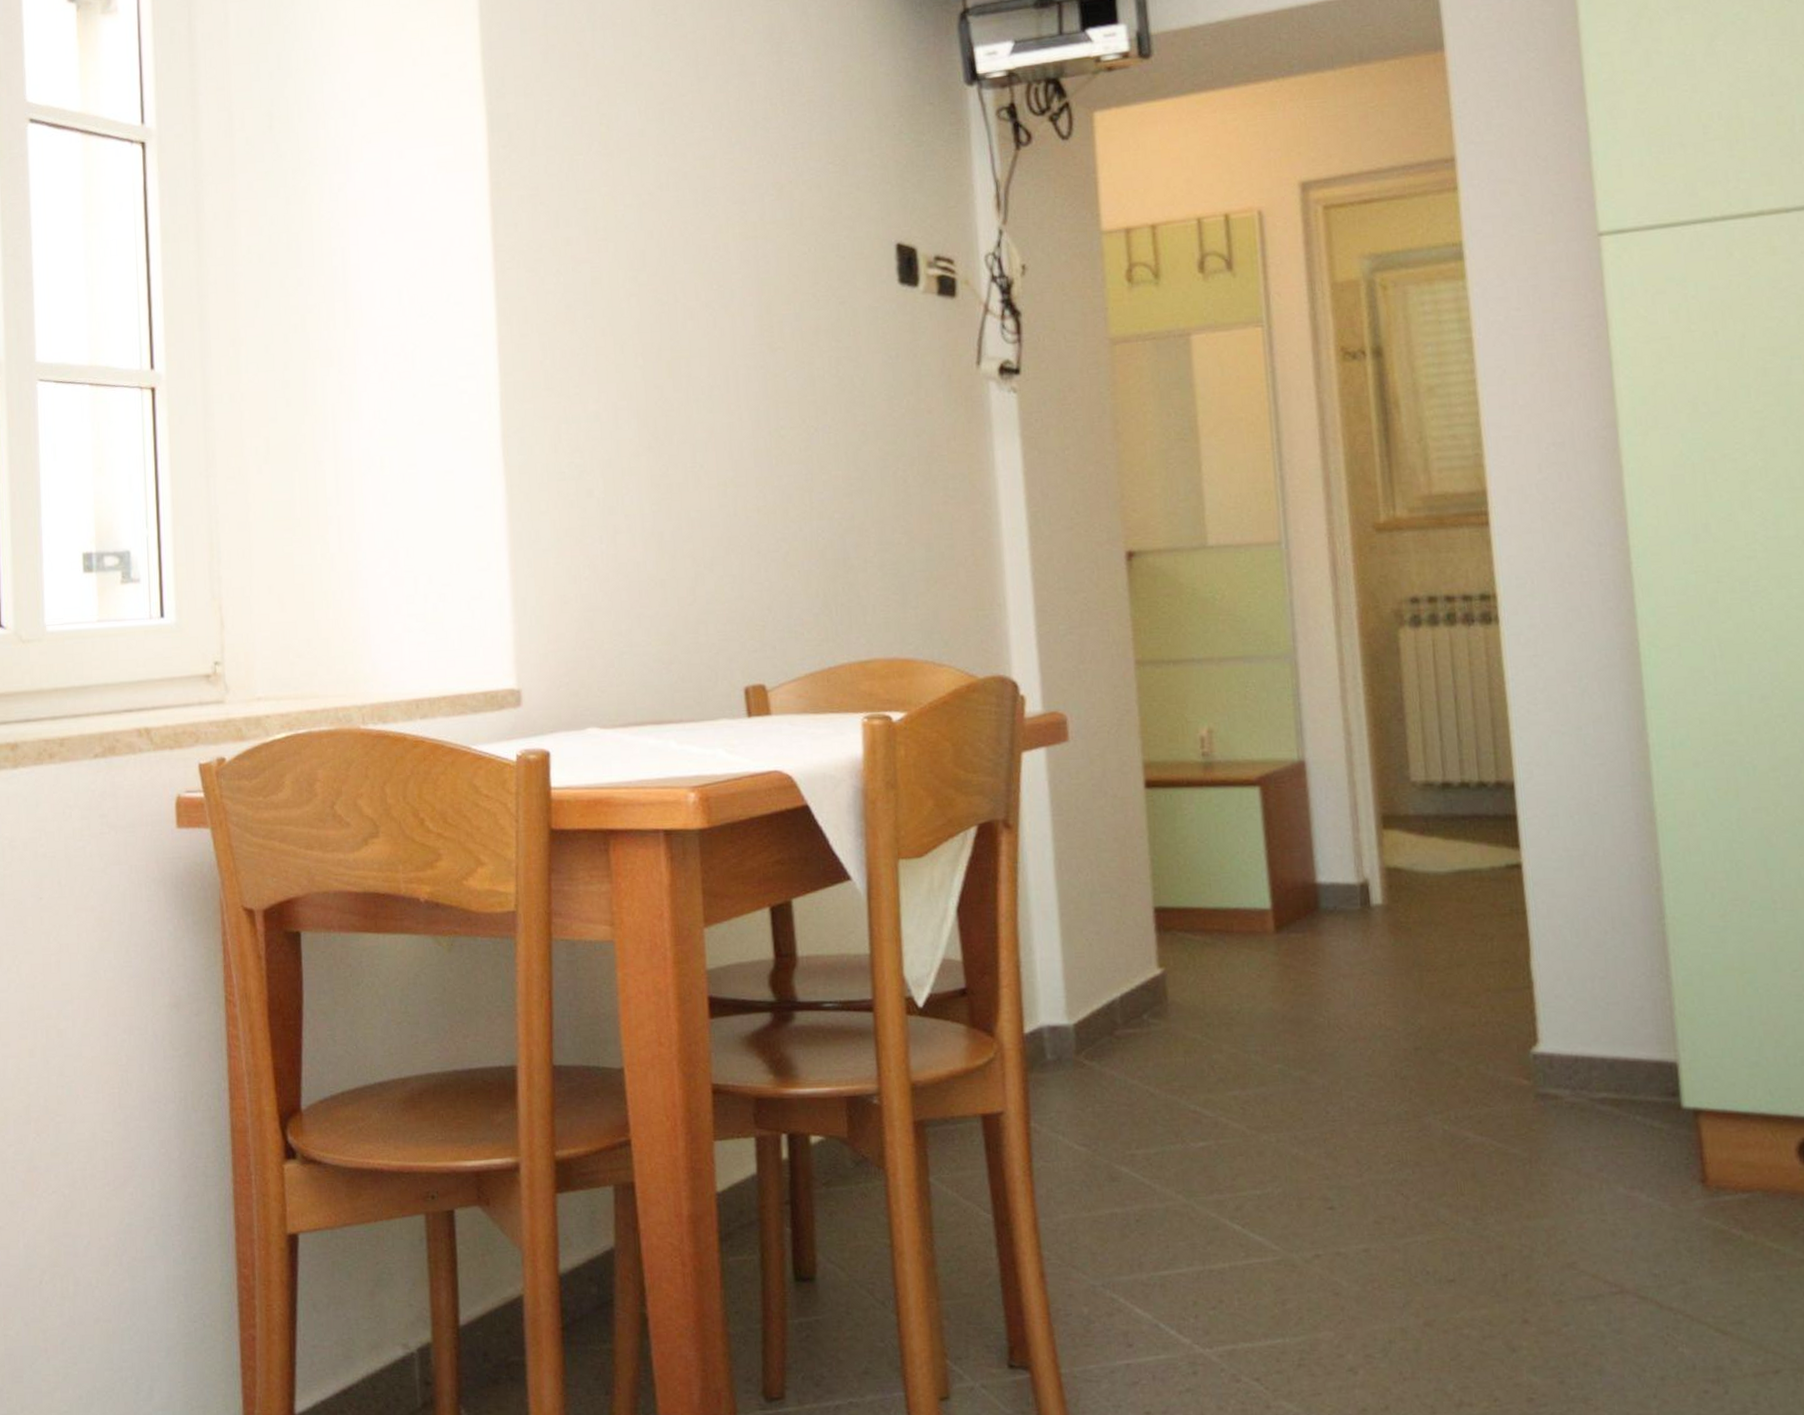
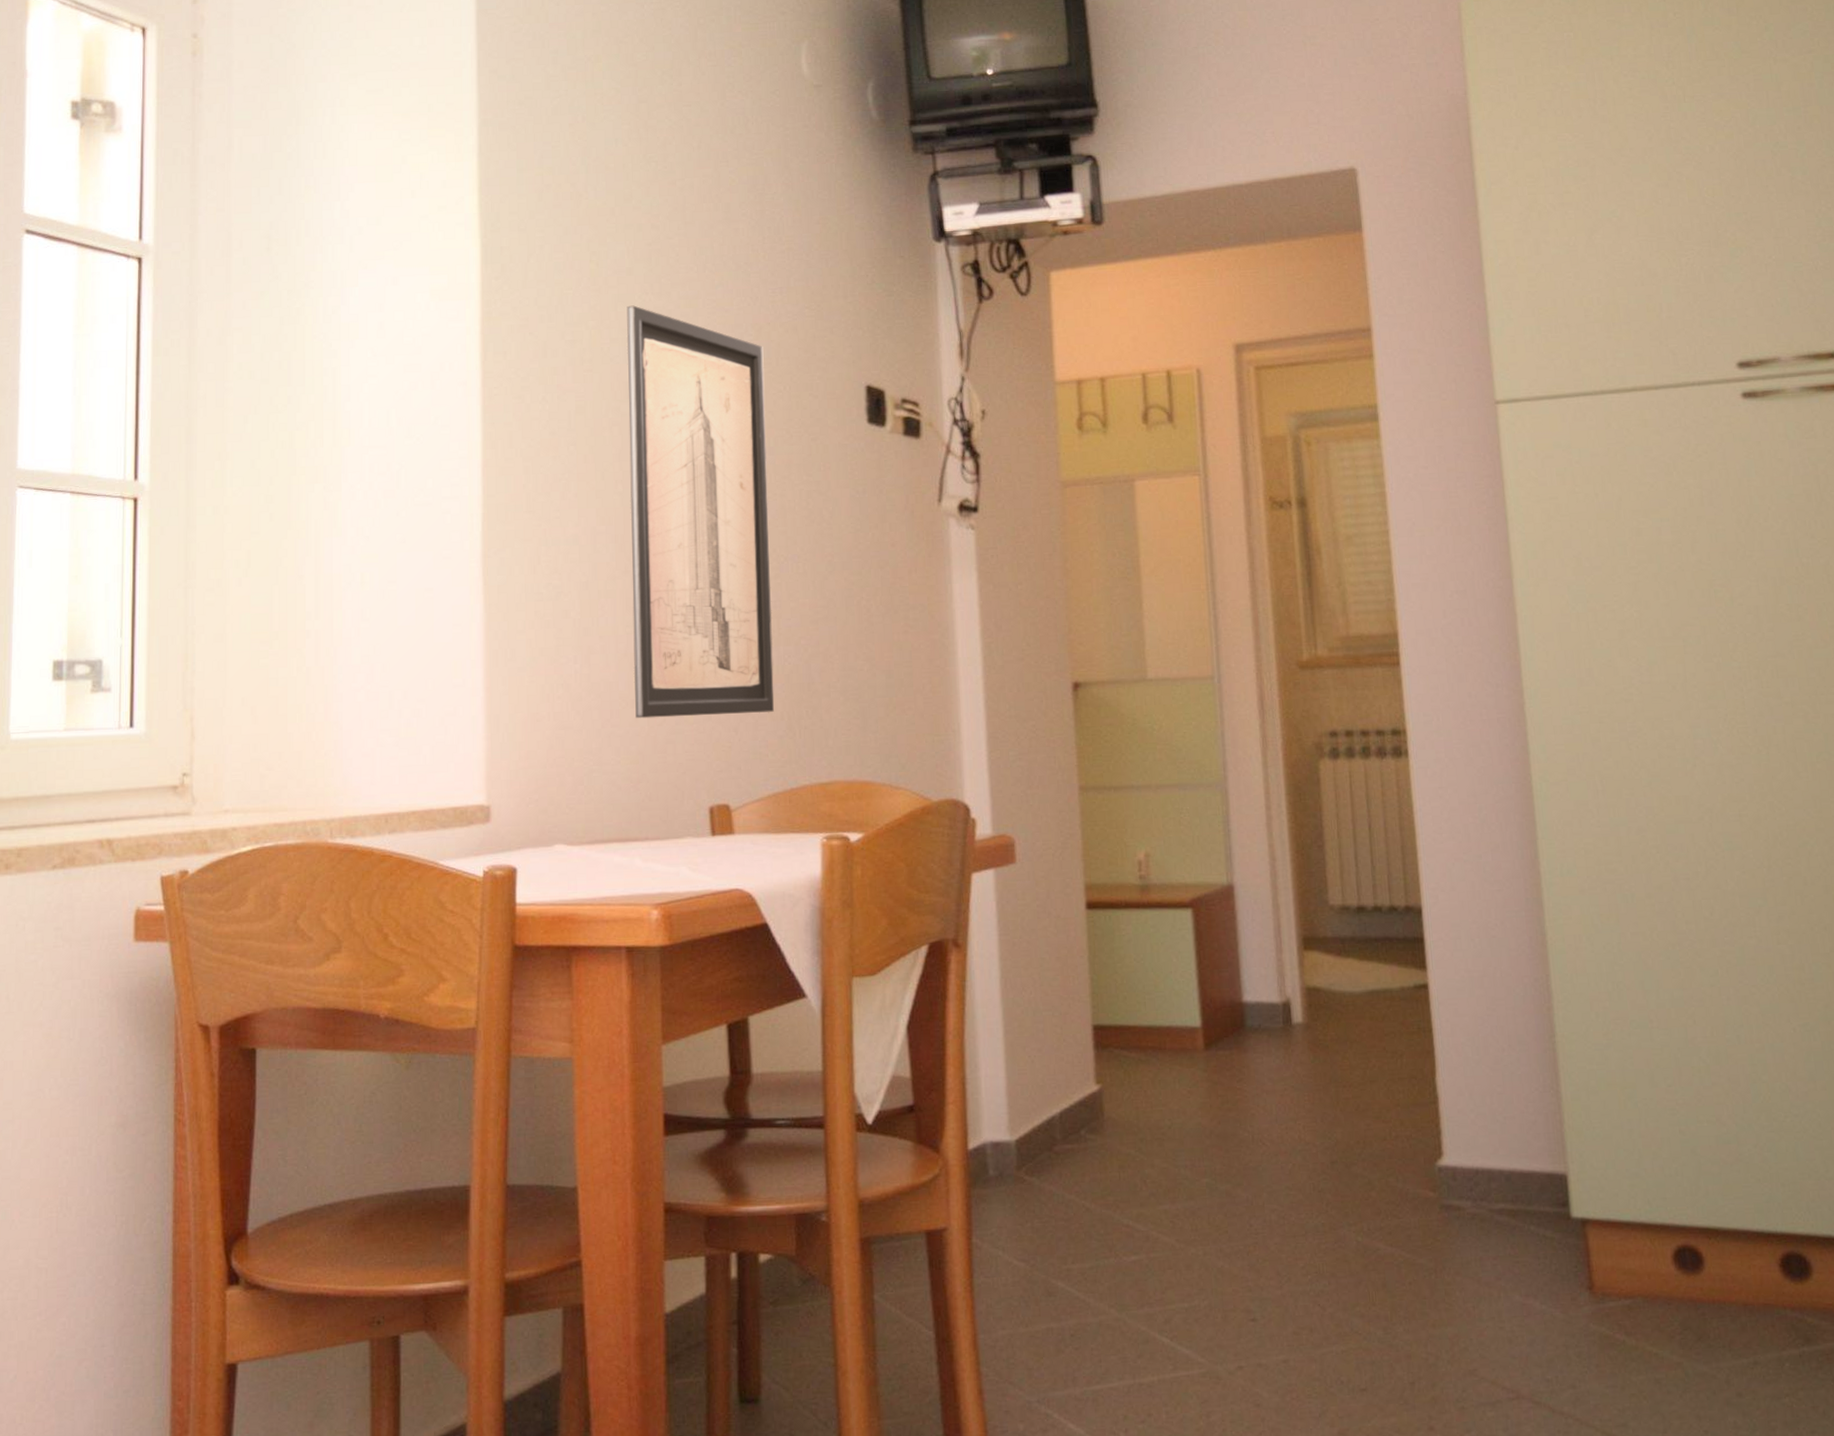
wall art: none [640,168,809,599] -> present [626,305,775,719]

